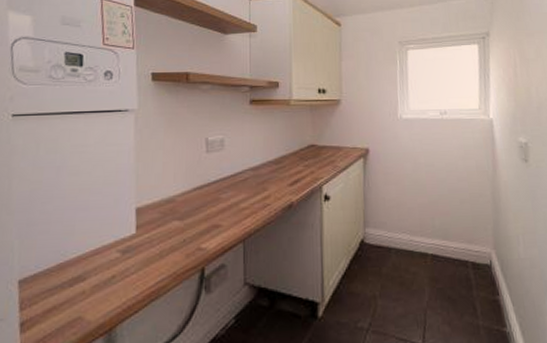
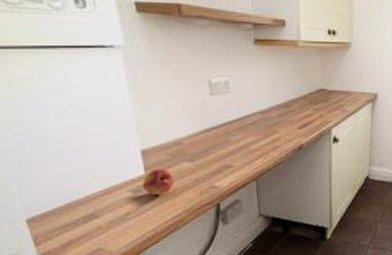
fruit: none [132,226,163,256] -> present [142,168,175,195]

